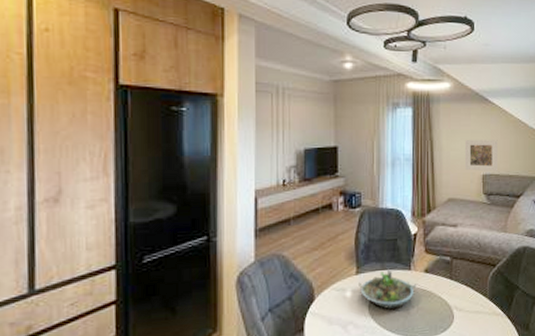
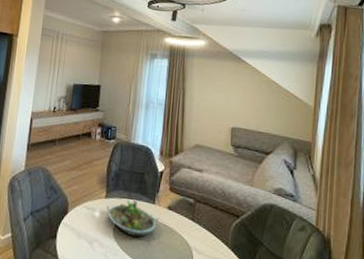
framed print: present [464,140,498,172] -> none [214,93,249,126]

